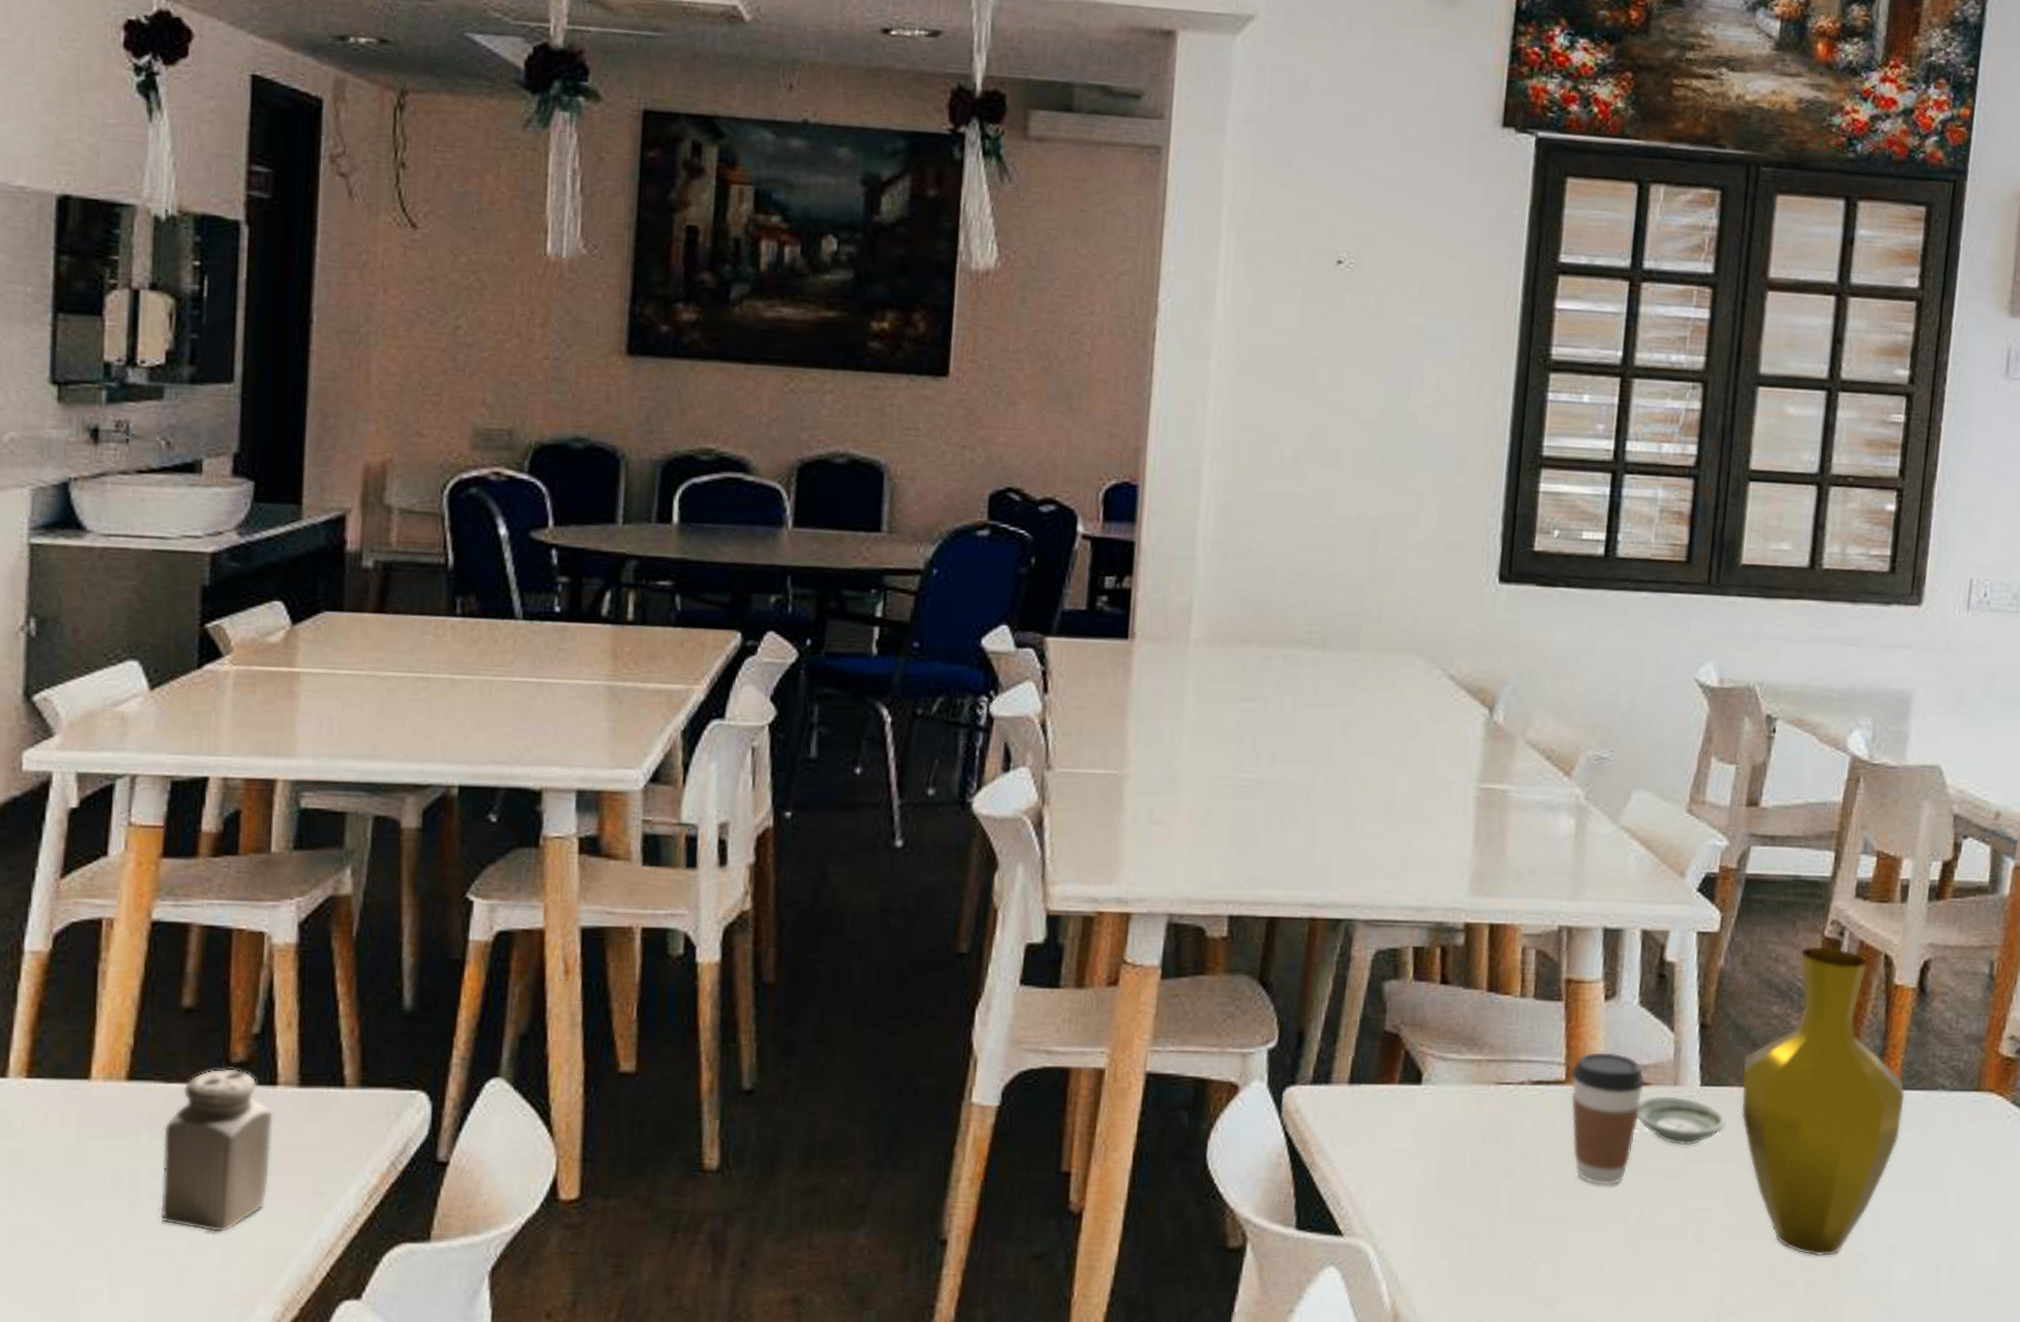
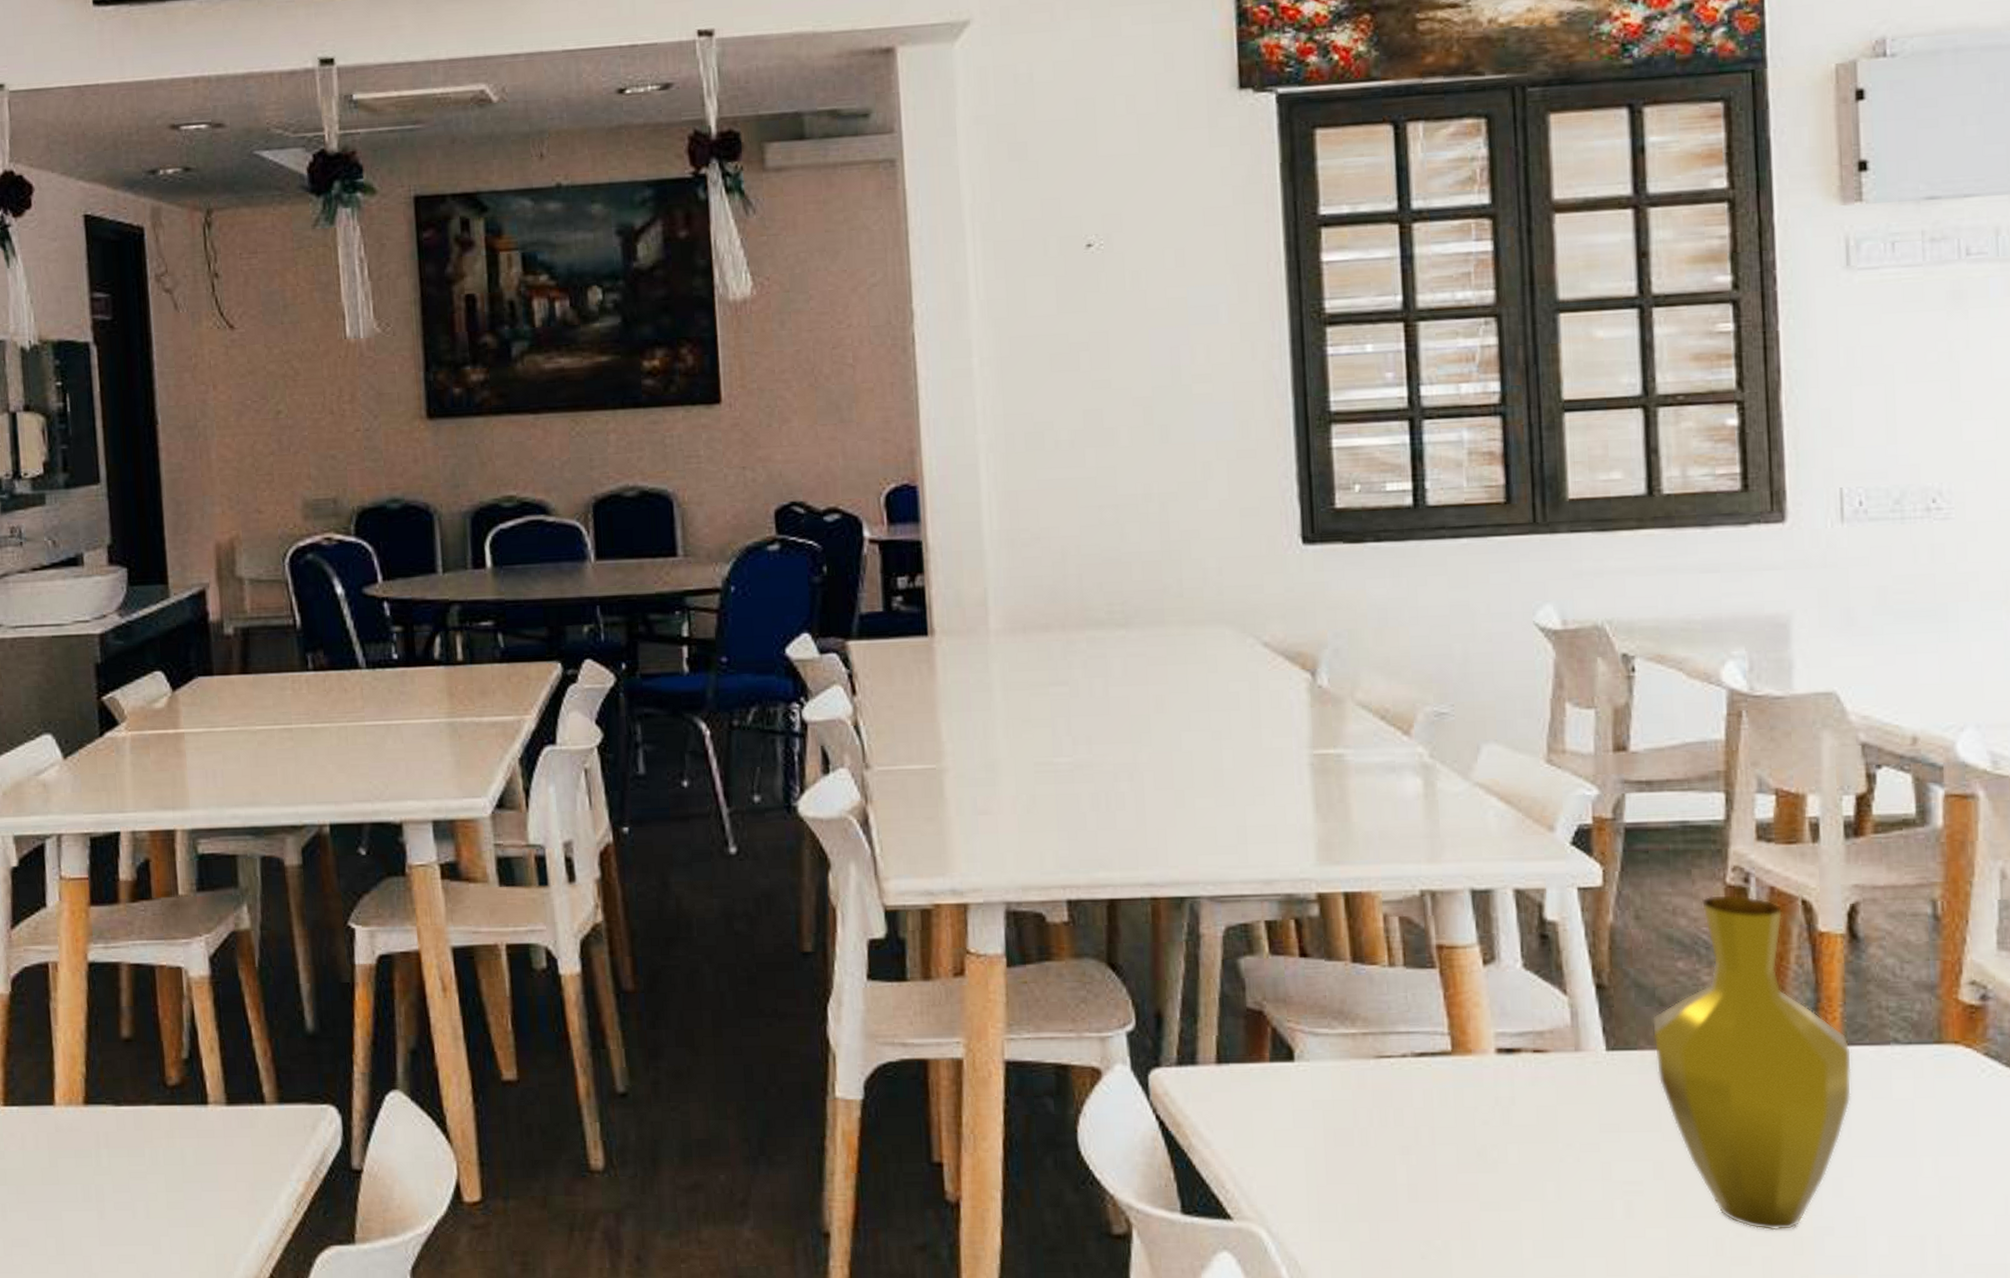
salt shaker: present [160,1068,273,1233] -> none [119,1091,212,1240]
coffee cup: present [1570,1051,1646,1186] -> none [1456,1019,1543,1161]
saucer: present [1637,1094,1727,1146] -> none [1538,1061,1643,1115]

